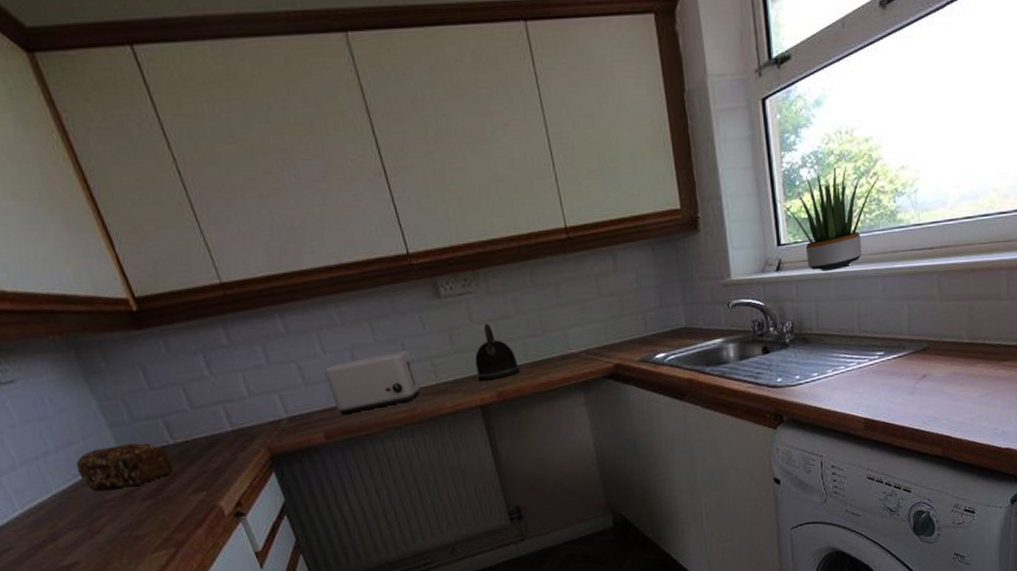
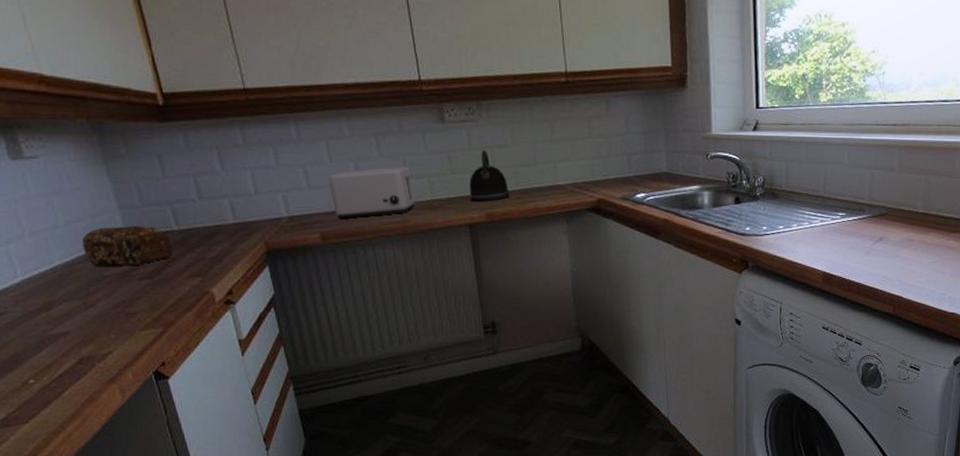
potted plant: present [776,165,881,271] -> none [758,44,854,135]

